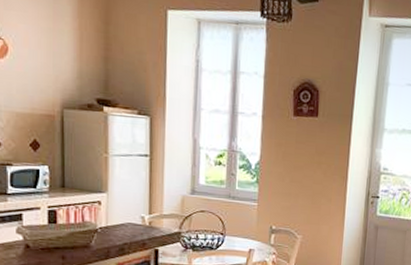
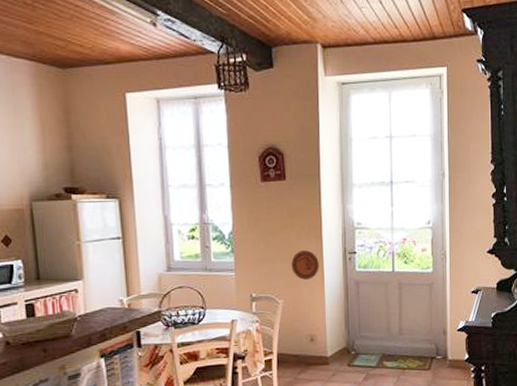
decorative plate: none [314,189,342,218] -> present [291,250,319,280]

